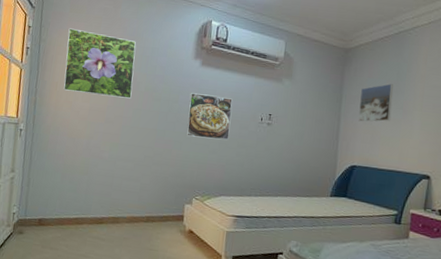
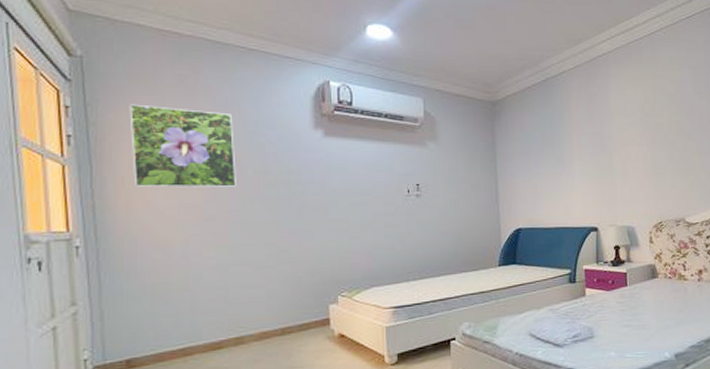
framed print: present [186,93,233,140] -> none [315,170,372,223]
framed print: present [358,83,393,122] -> none [516,135,551,180]

